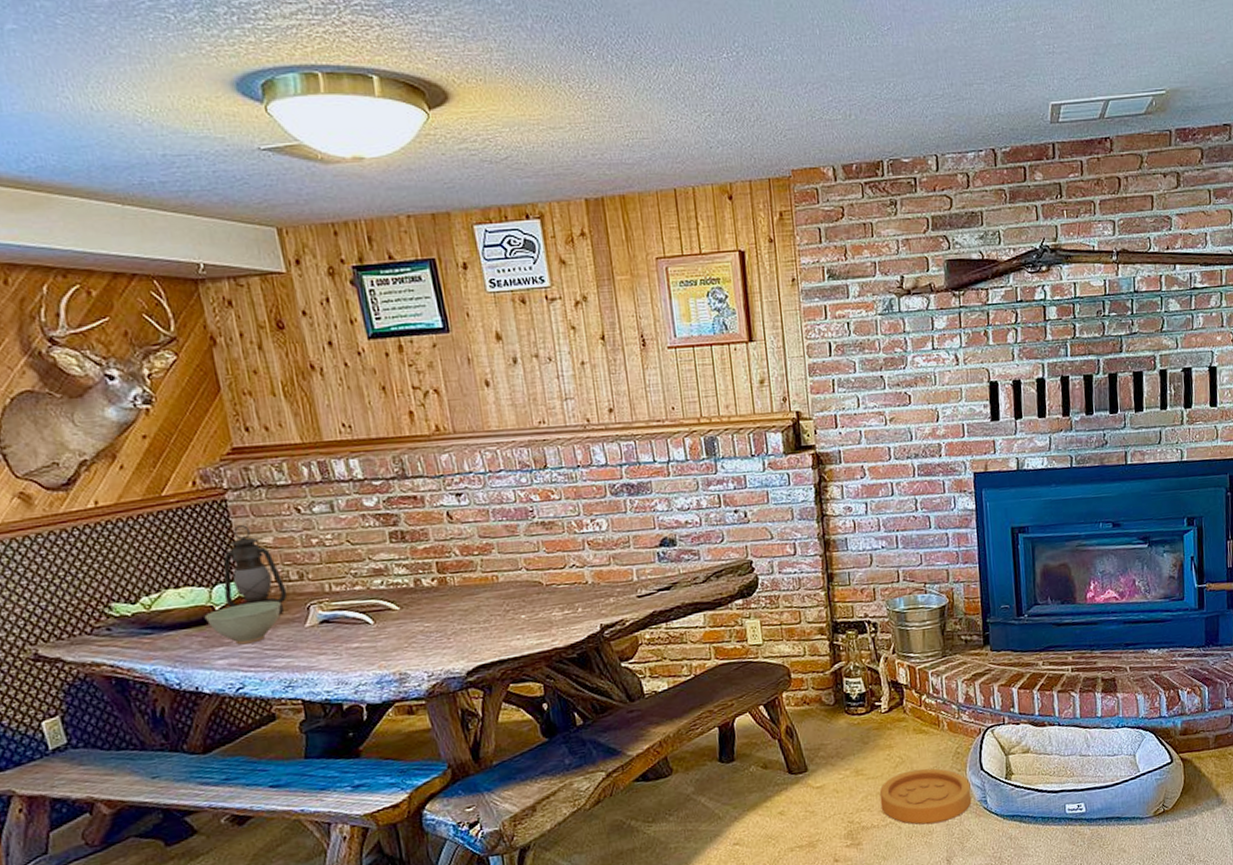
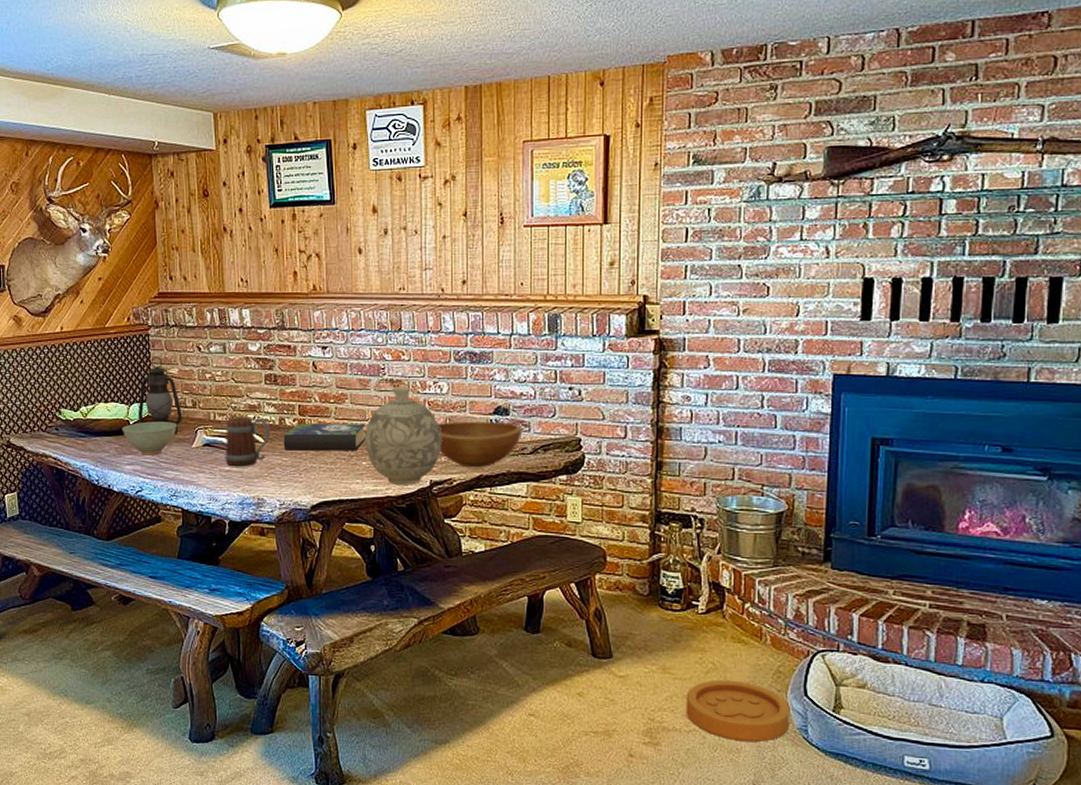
beer mug: none [346,582,405,642] -> present [225,417,270,466]
book: none [421,572,522,615] -> present [283,422,366,451]
decorative vase: none [519,528,608,635] -> present [365,387,441,485]
wooden bowl: none [600,553,693,605] -> present [437,421,523,467]

